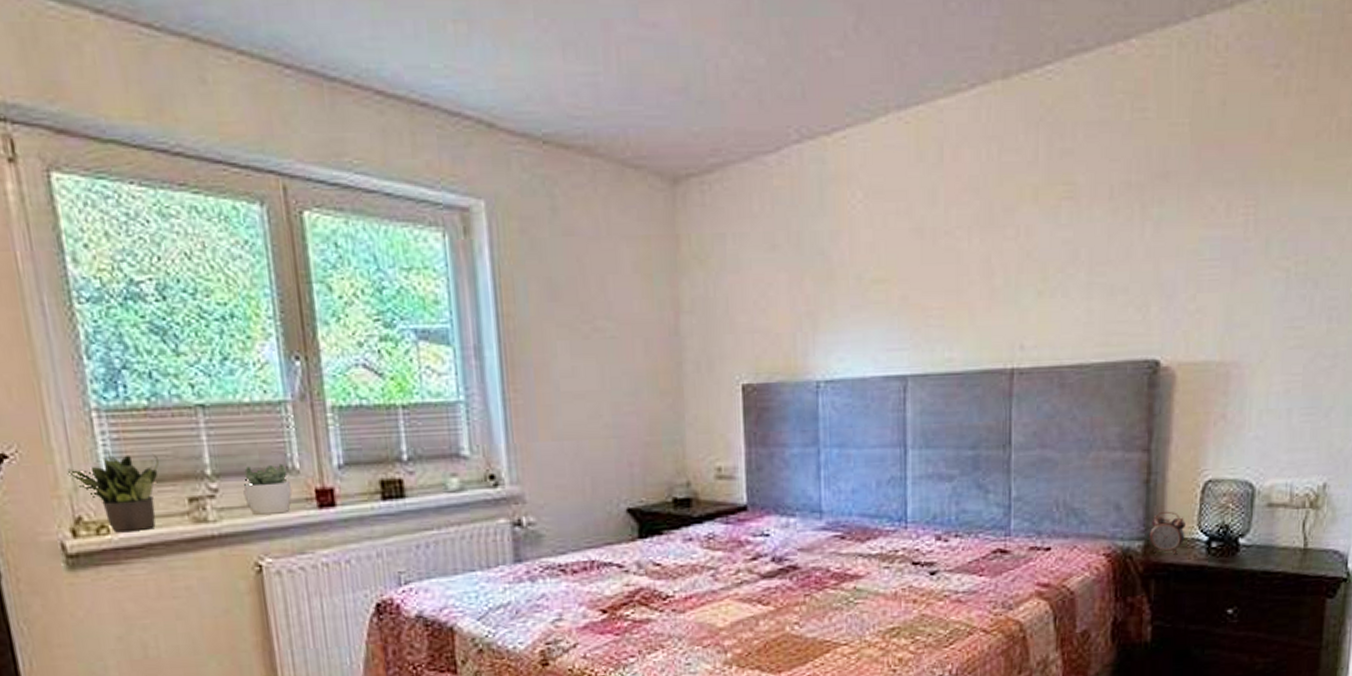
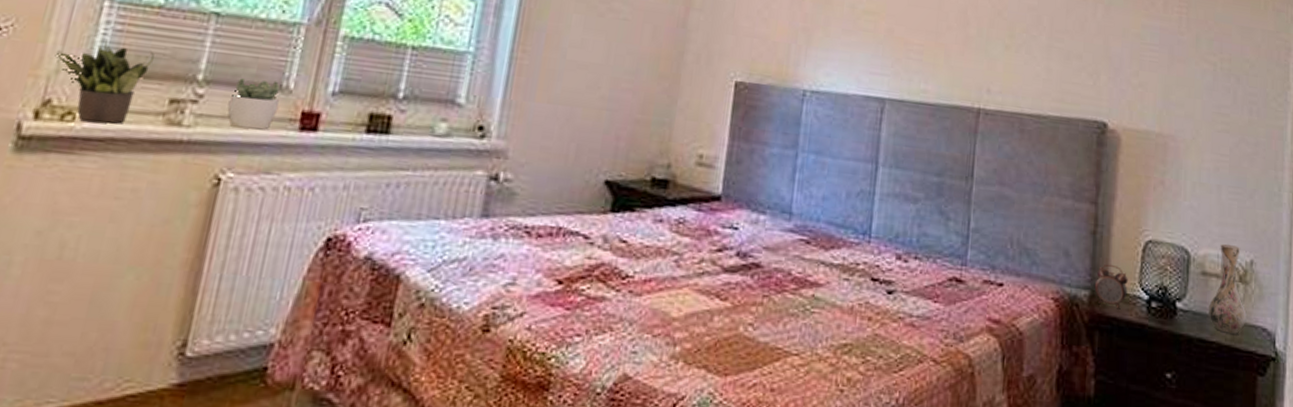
vase: none [1274,470,1317,562] -> present [1208,243,1247,334]

